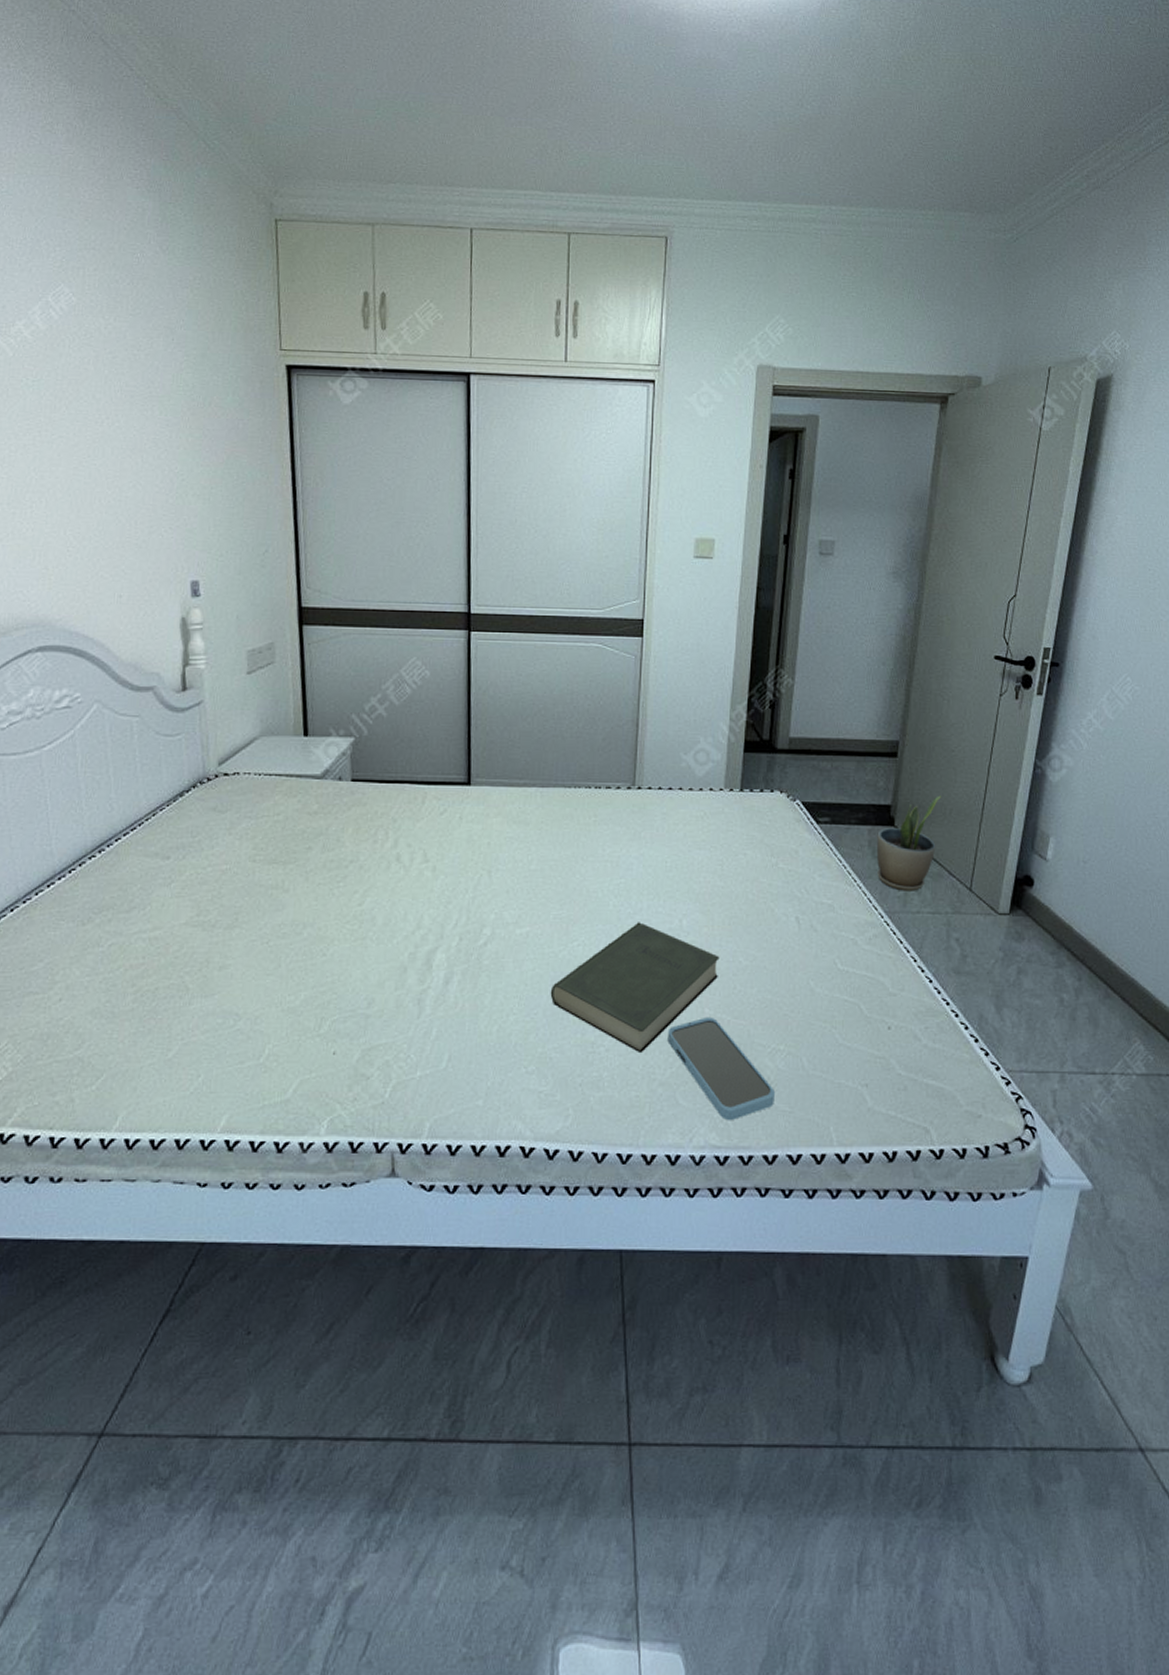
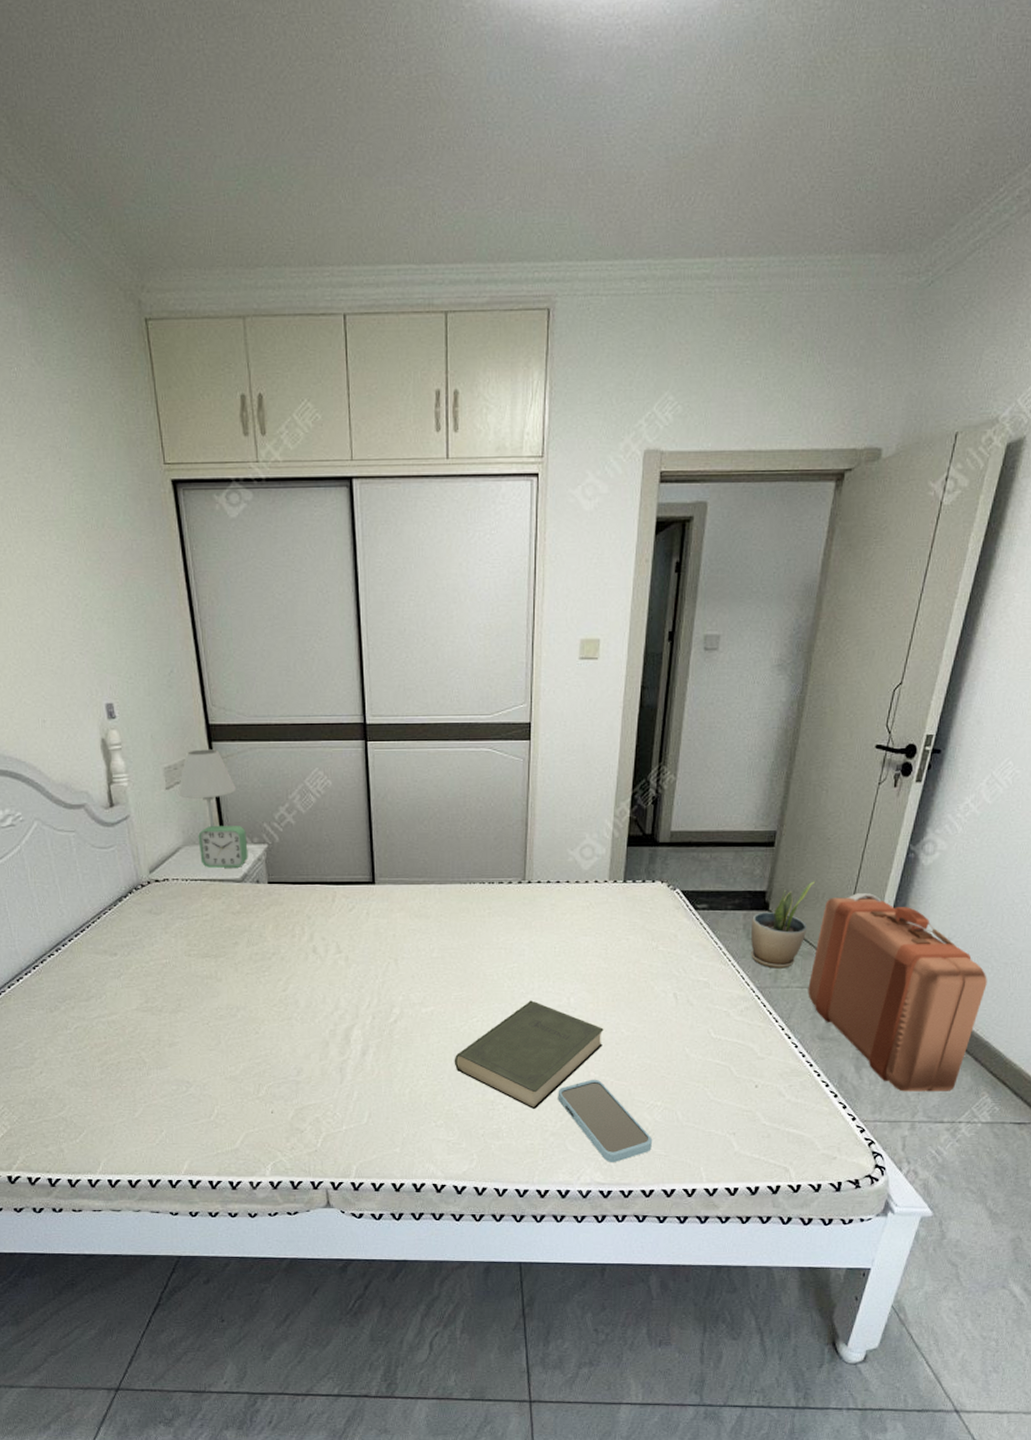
table lamp: none [260,633,325,717] -> present [178,749,236,827]
alarm clock: none [277,715,332,762] -> present [198,826,248,868]
suitcase: none [940,810,1127,1037] -> present [808,893,987,1092]

